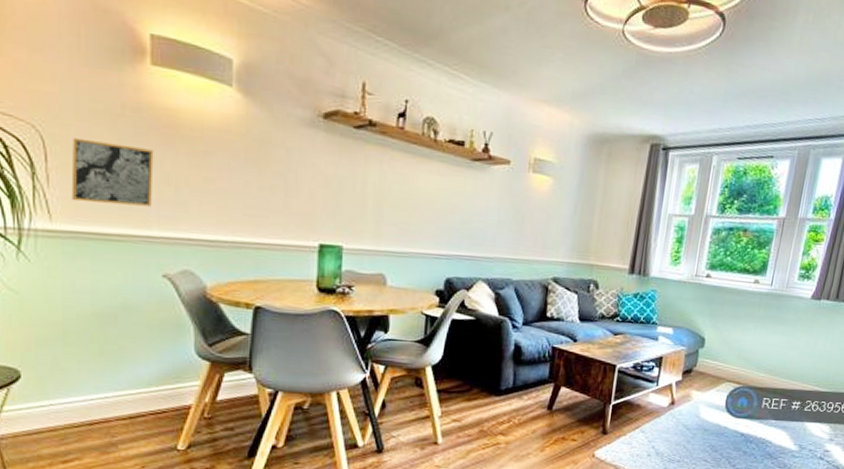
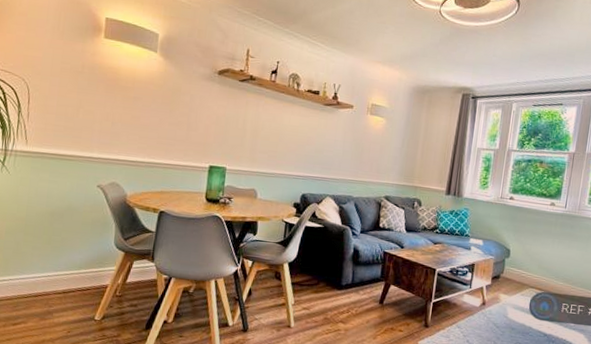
wall art: present [71,137,154,207] -> none [42,87,100,136]

